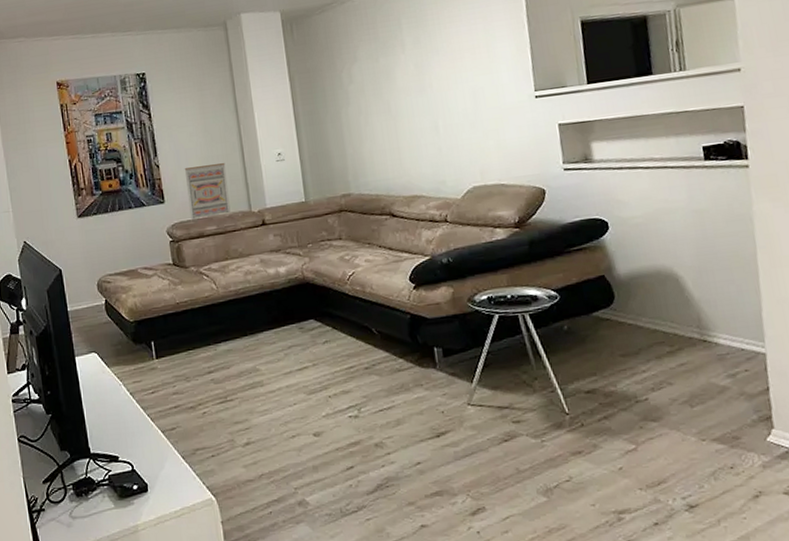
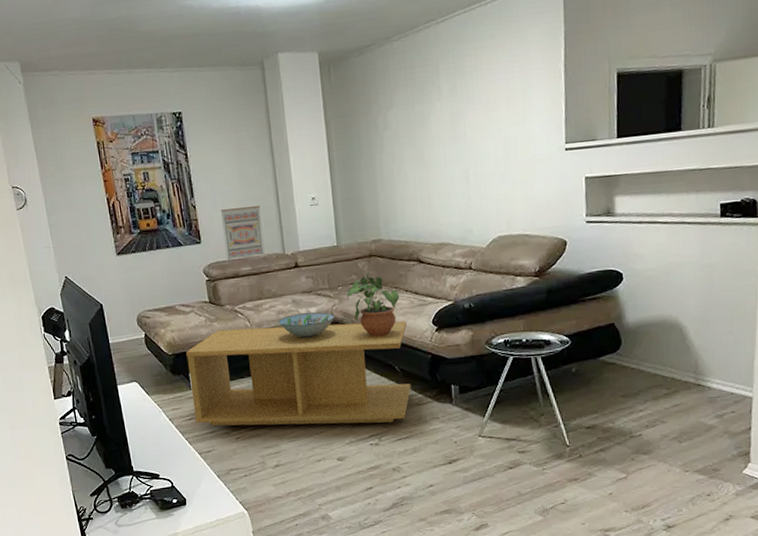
coffee table: none [148,278,391,400] -> present [186,320,411,427]
decorative bowl: none [245,271,306,300] -> present [278,312,335,338]
potted plant: none [317,226,374,297] -> present [346,270,400,337]

